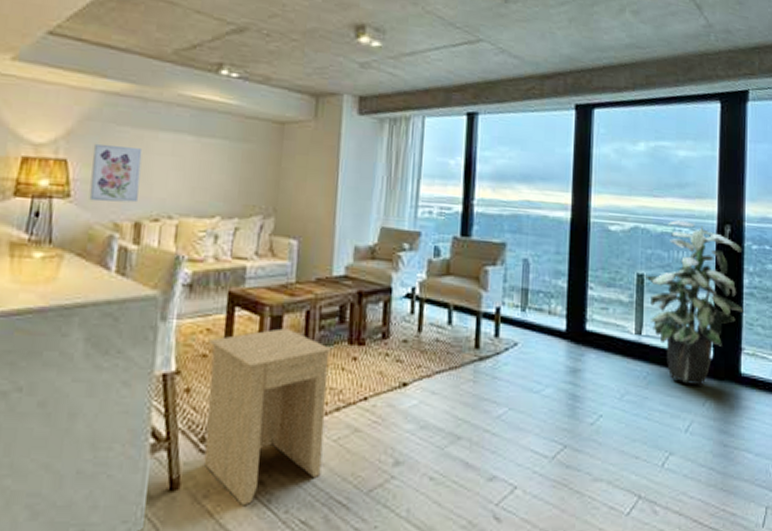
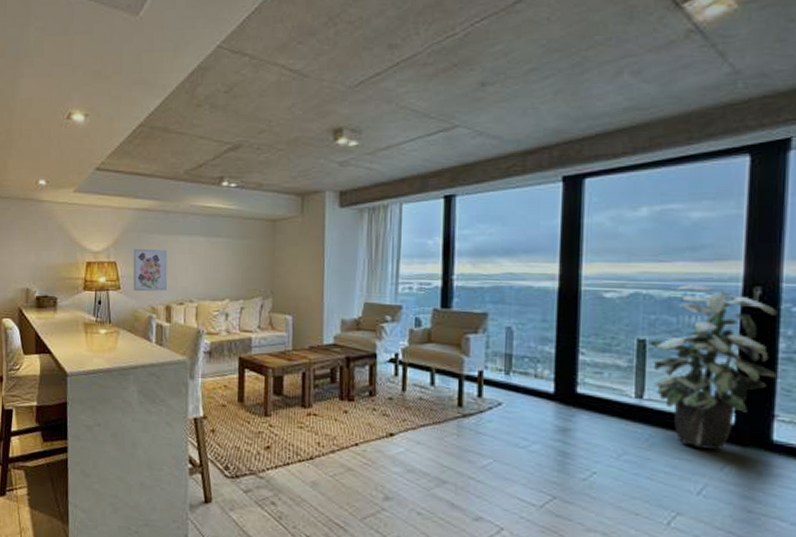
side table: present [203,328,332,507] -> none [227,386,326,520]

